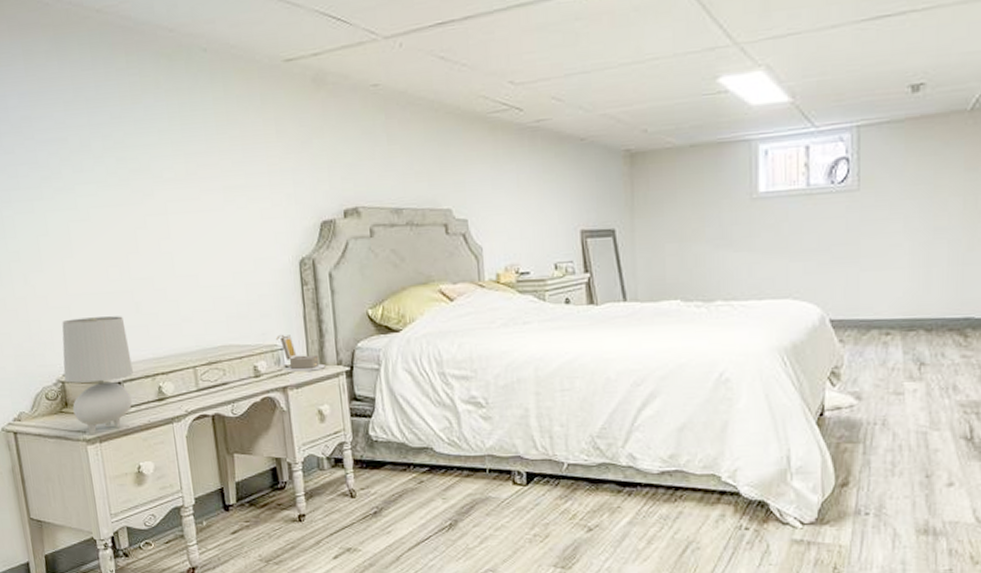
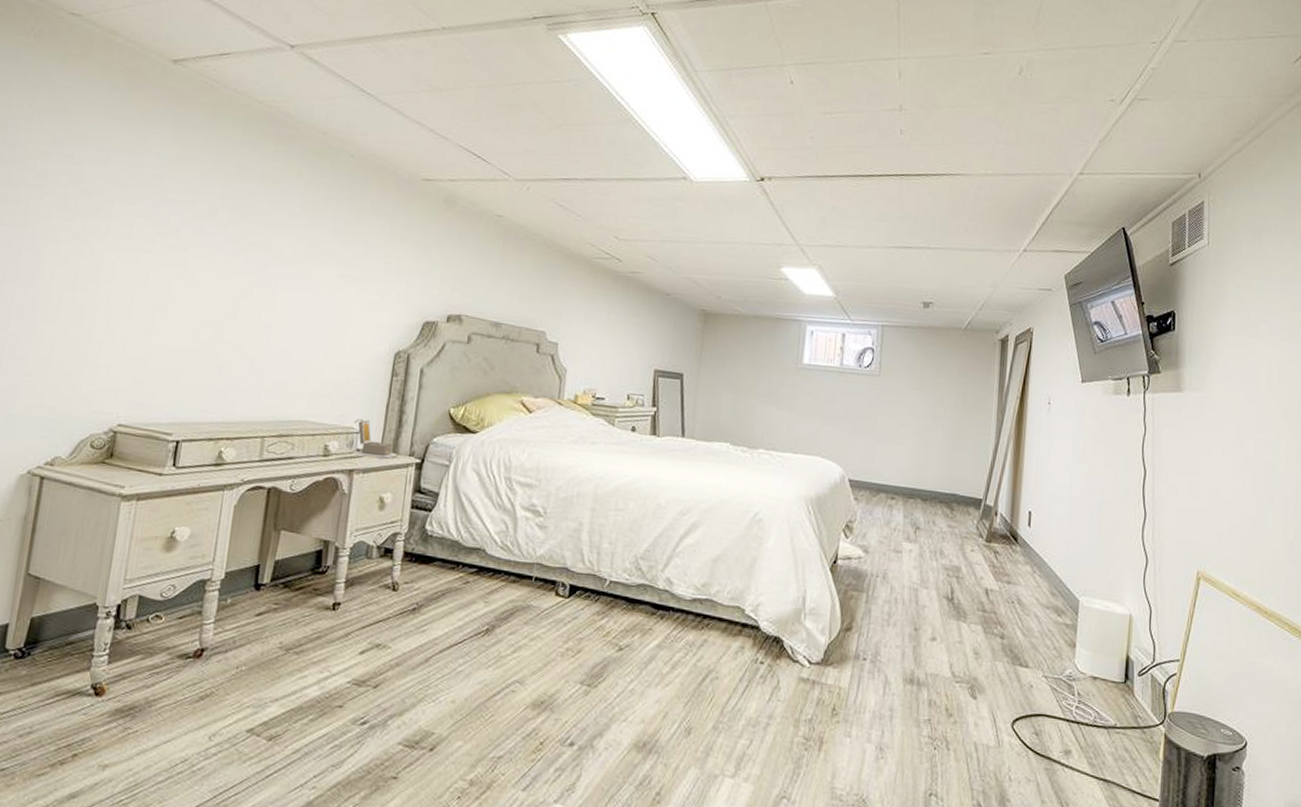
table lamp: present [62,316,133,435] -> none [116,370,202,492]

